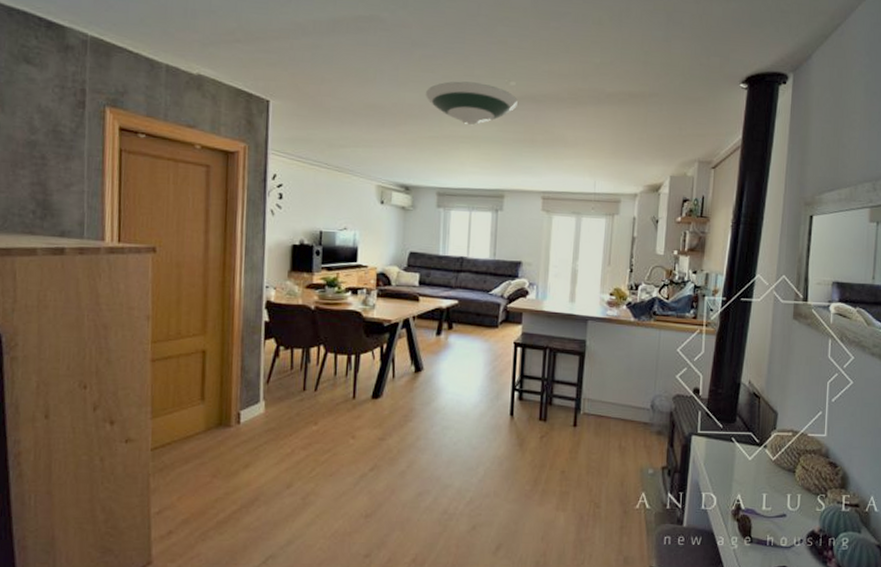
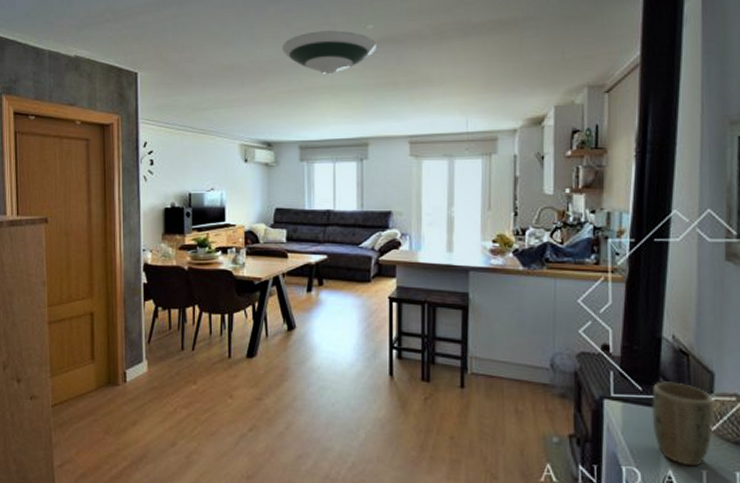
plant pot: none [728,420,775,491] -> present [652,381,715,467]

